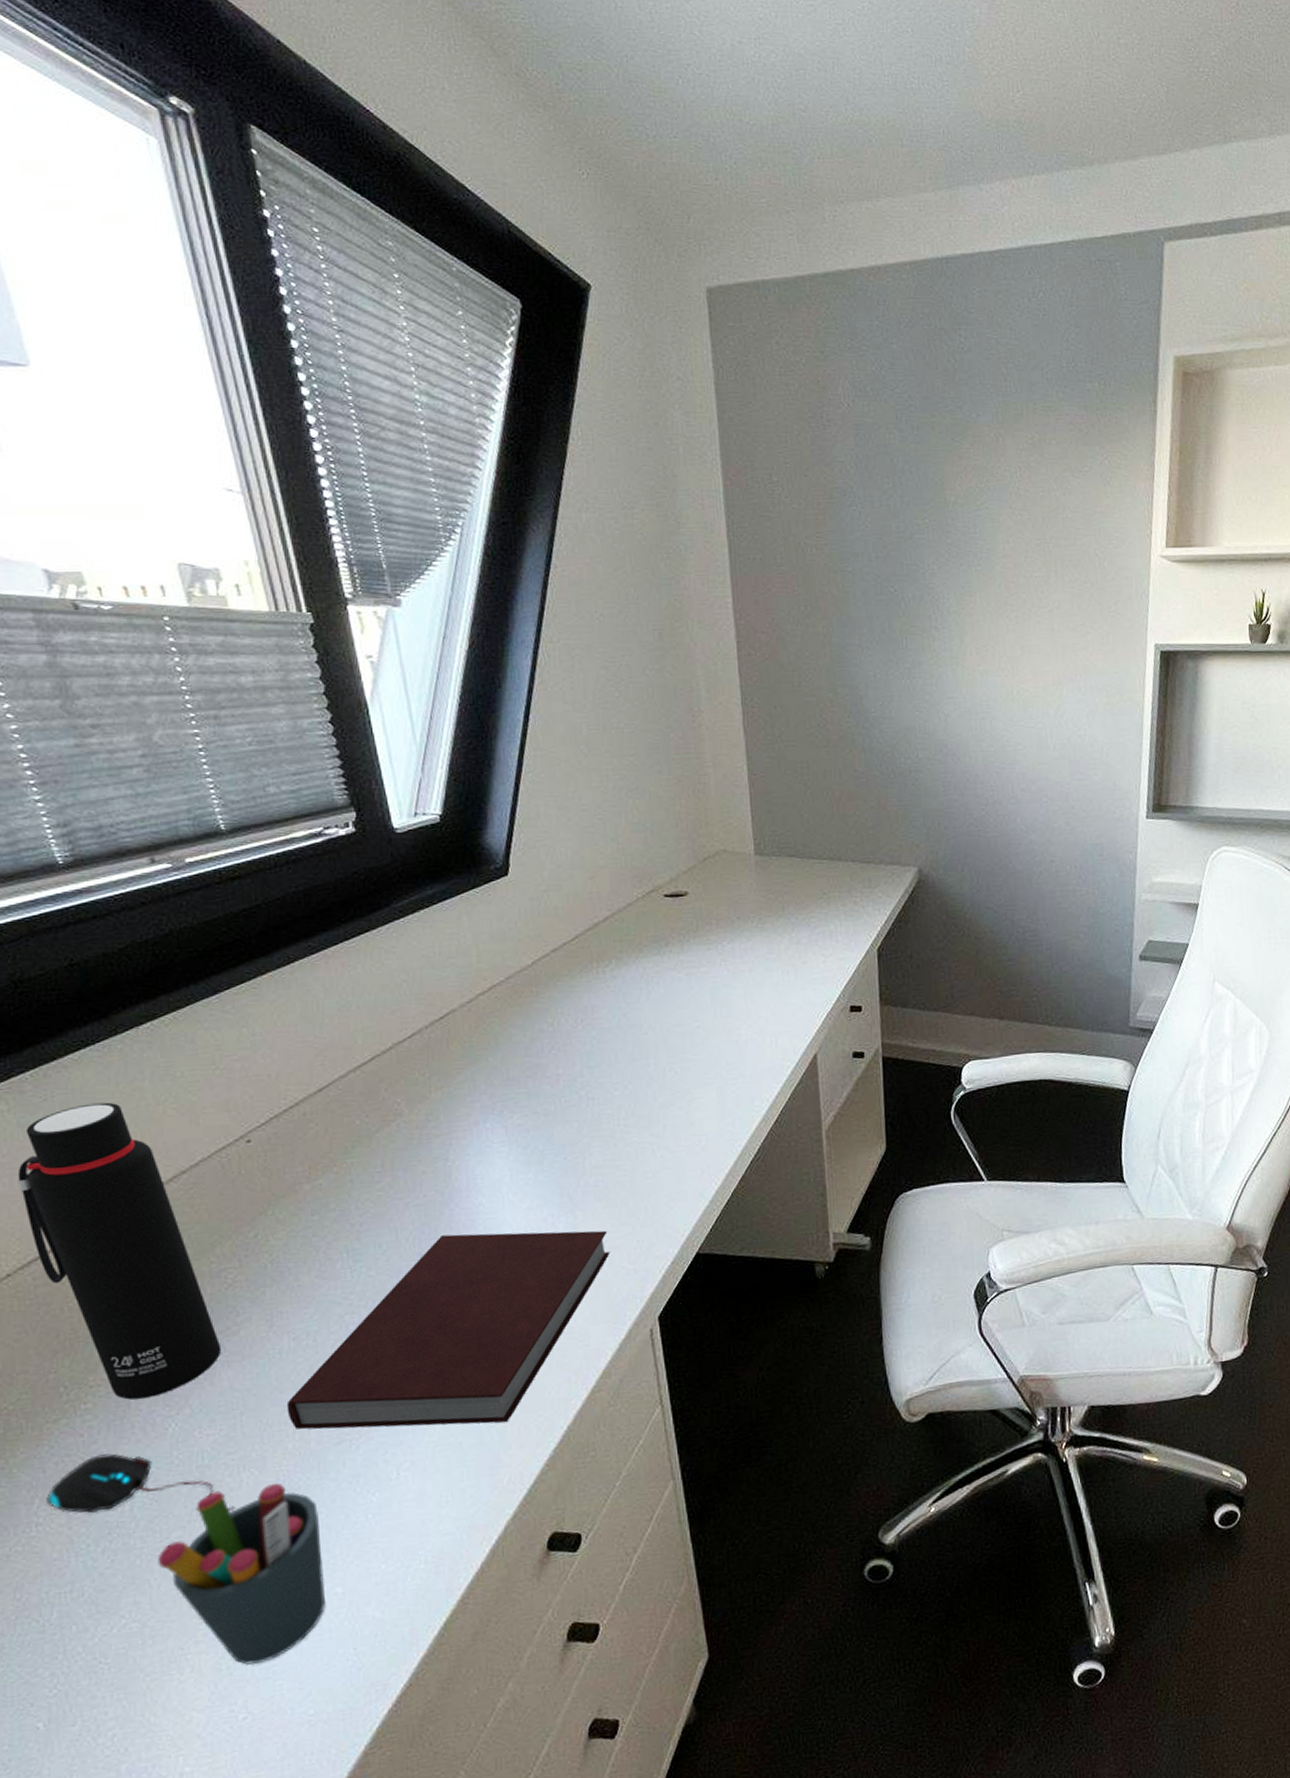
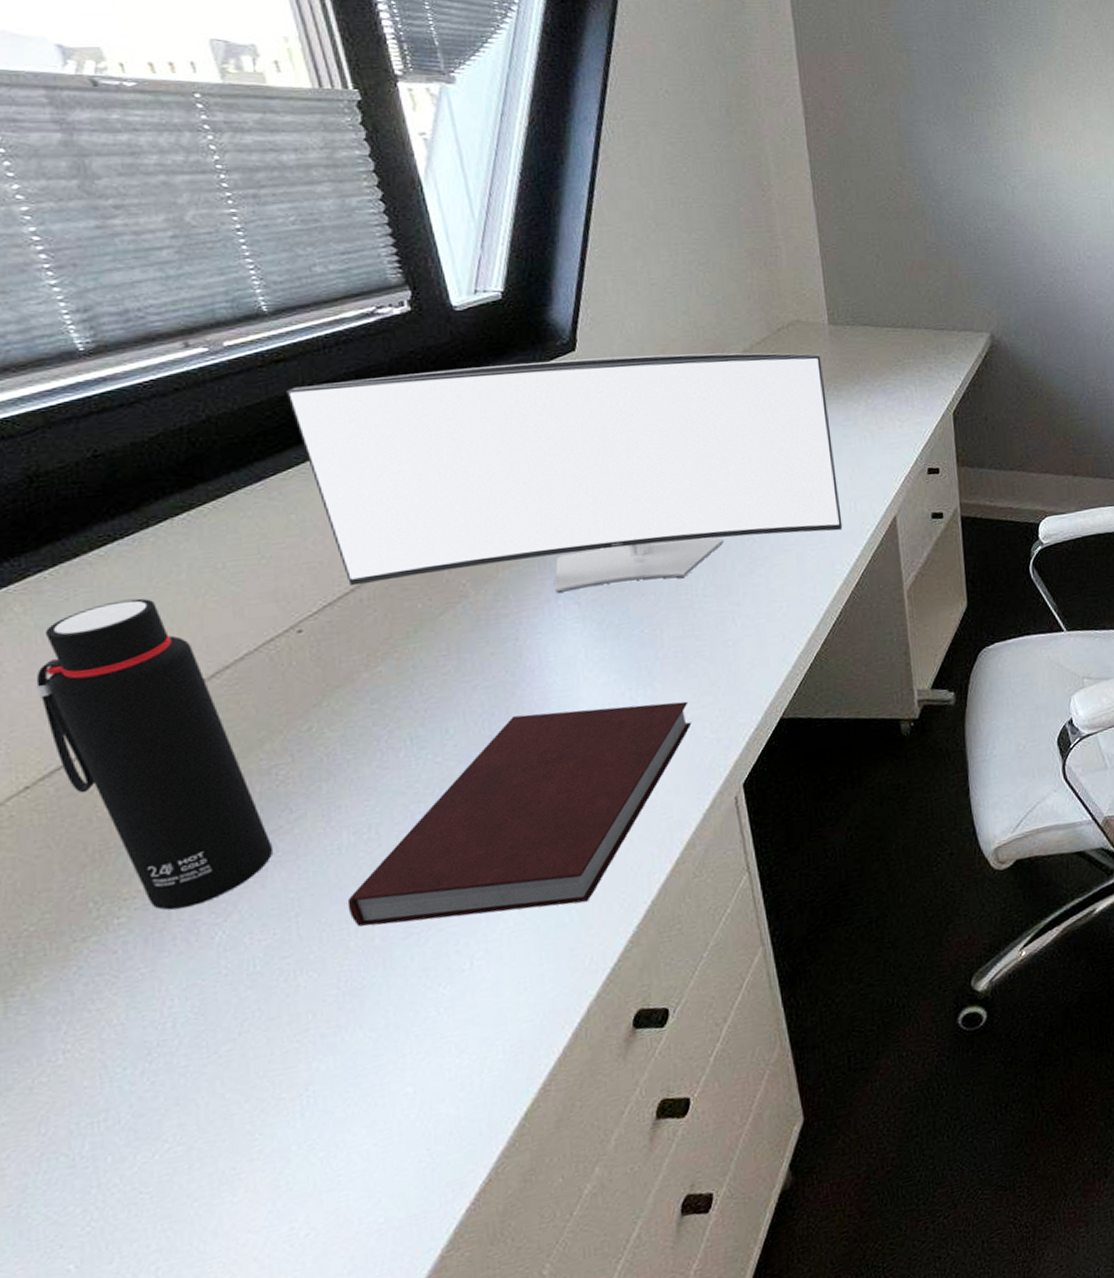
mouse: present [46,1453,235,1513] -> none [75,967,292,1036]
pen holder: present [157,1482,326,1665] -> none [204,984,395,1179]
monitor: none [241,881,763,1116] -> present [286,352,843,593]

